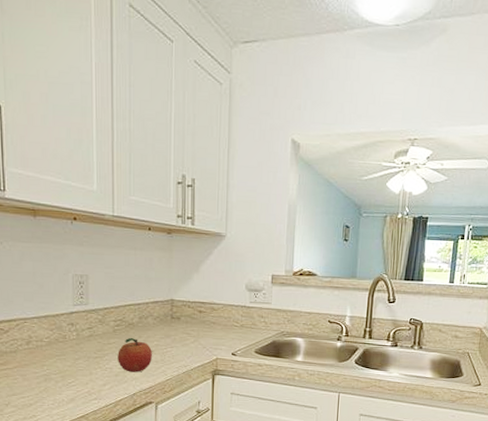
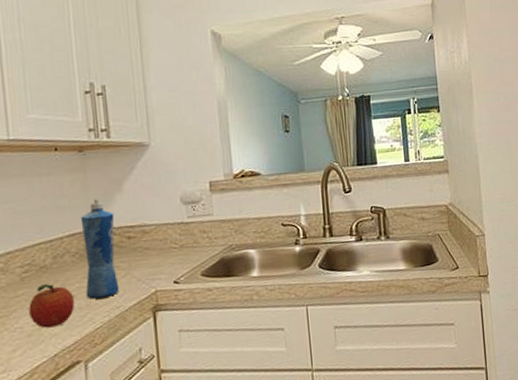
squeeze bottle: none [162,275,191,357] -> present [80,198,120,299]

